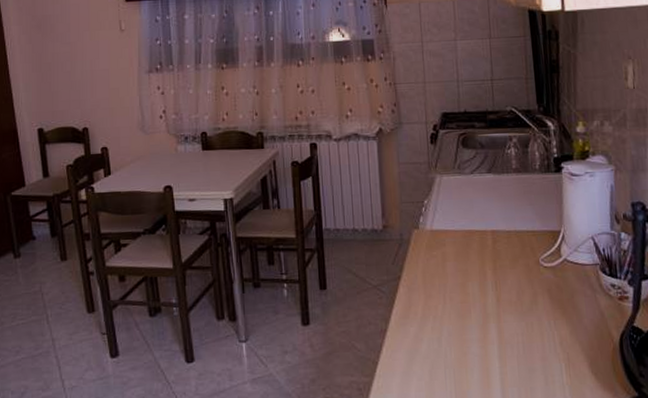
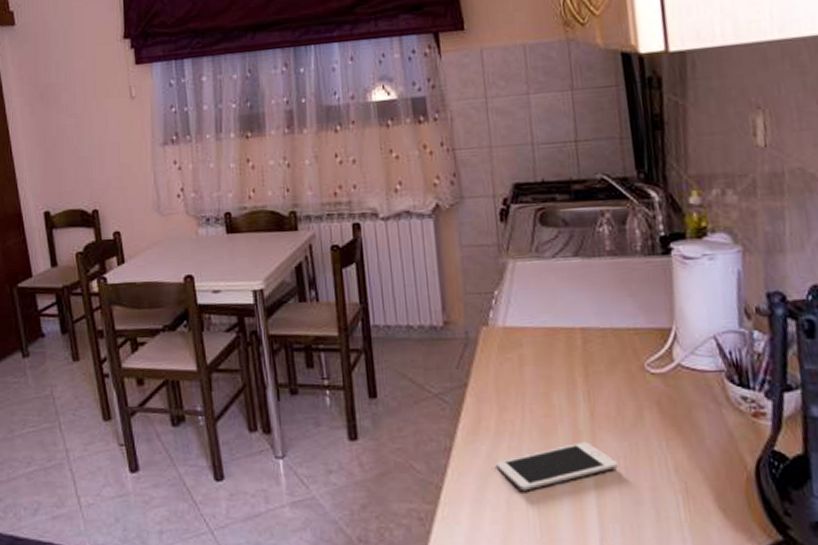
cell phone: none [422,322,517,364] -> present [496,441,618,491]

